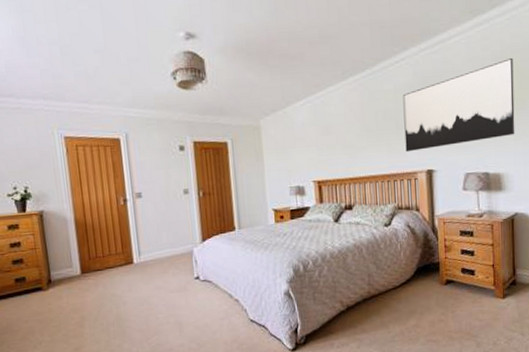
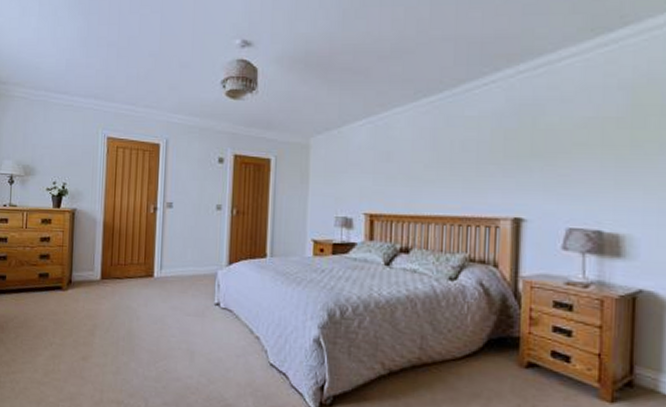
wall art: present [403,58,515,152] -> none [486,89,650,193]

